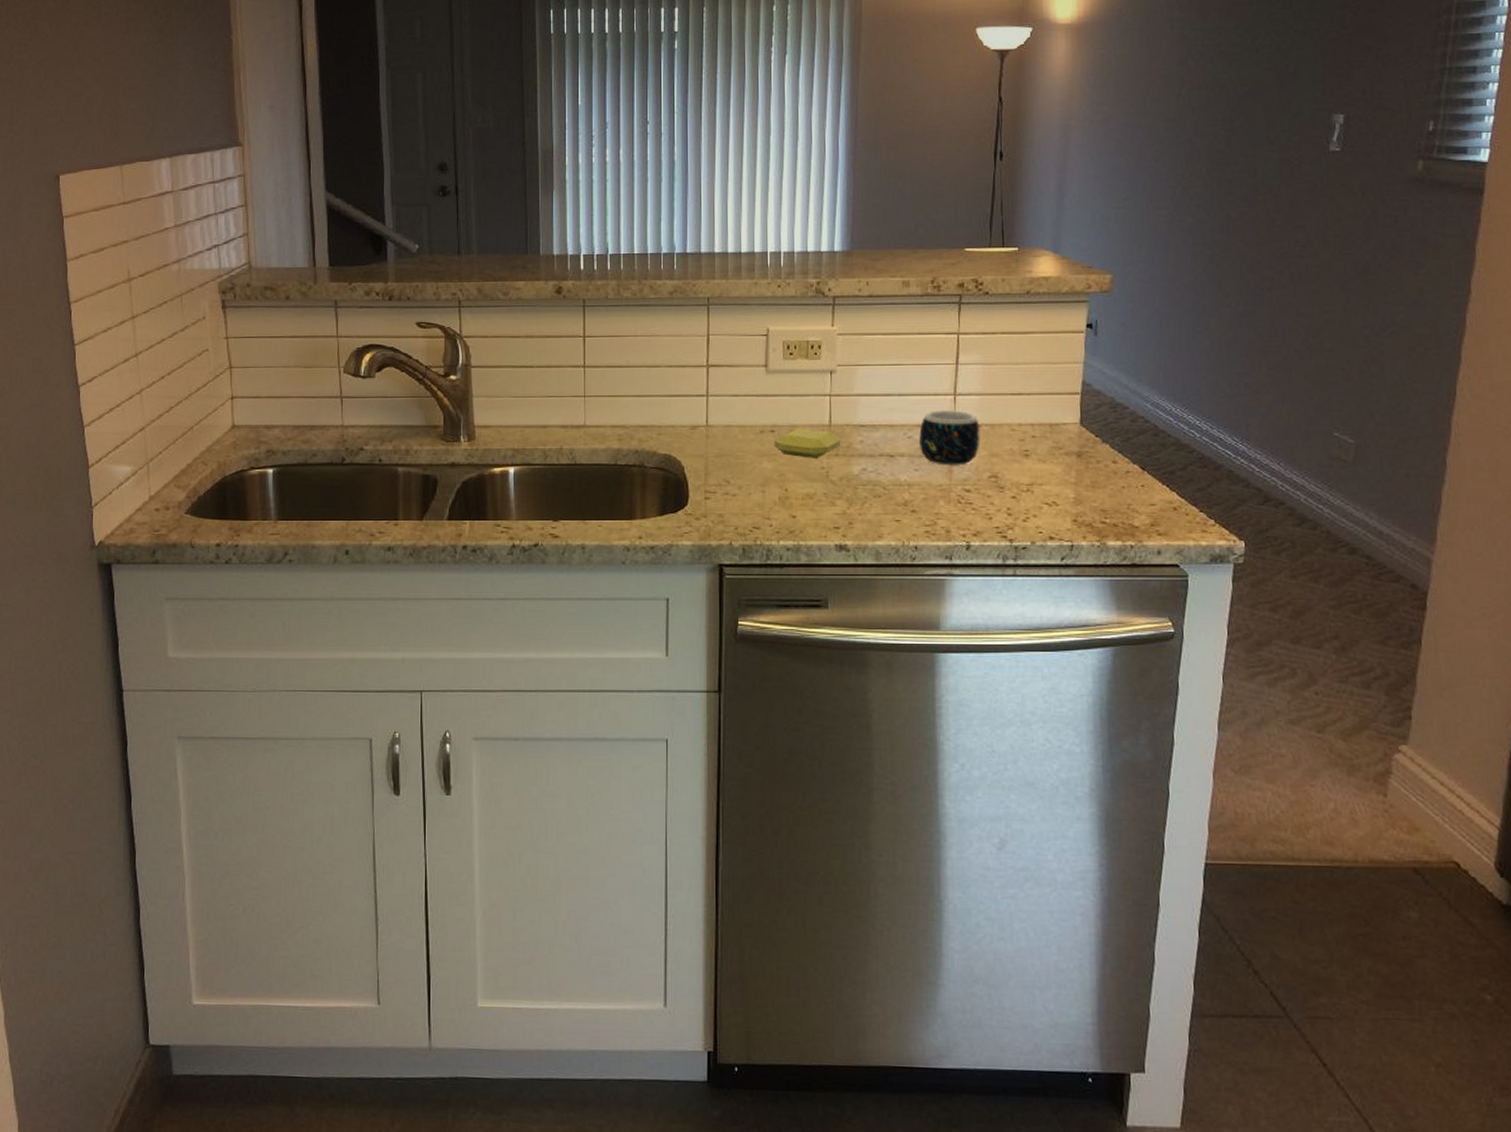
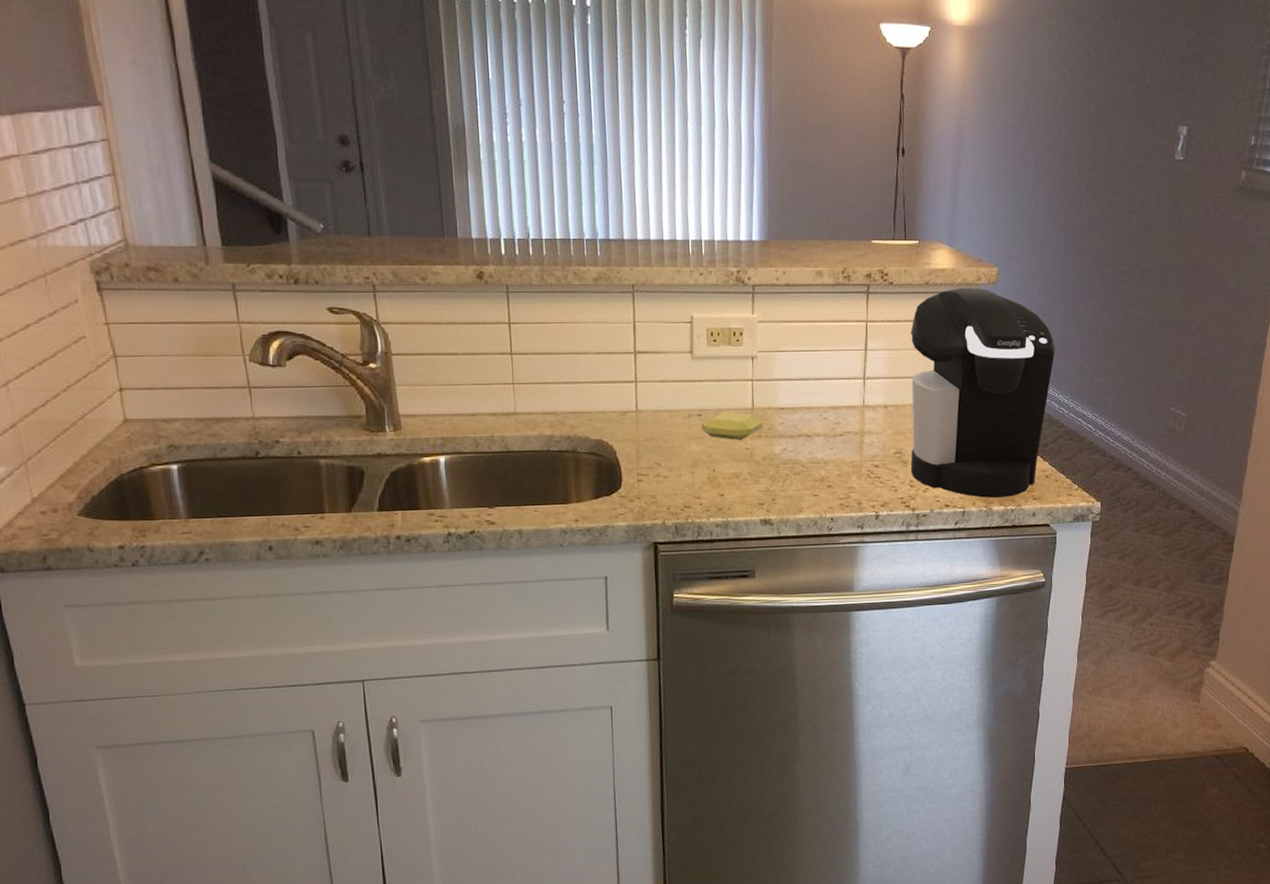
mug: present [919,410,980,466] -> none [833,393,887,444]
coffee maker: none [1007,296,1183,532] -> present [910,287,1055,498]

